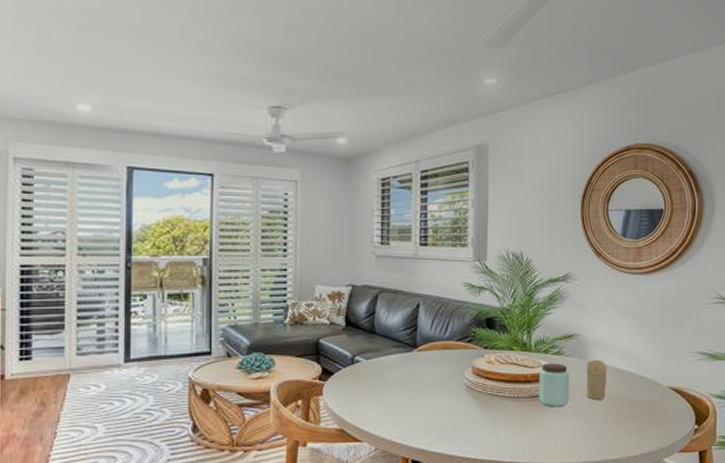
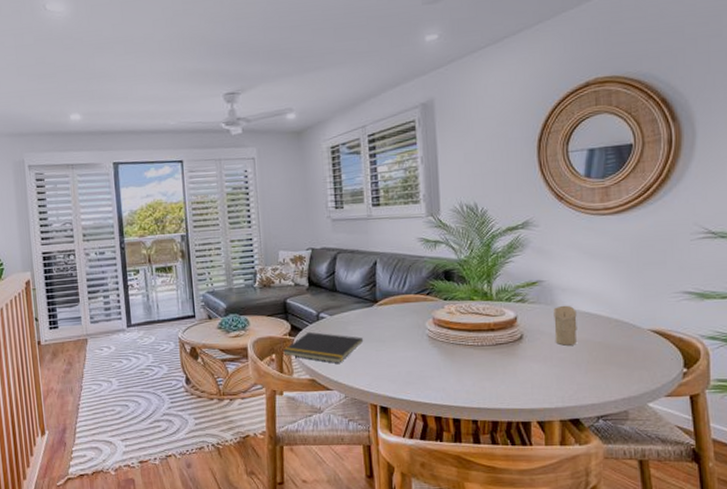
notepad: none [309,376,400,412] -> present [282,331,364,363]
peanut butter: present [539,363,569,407] -> none [503,310,537,354]

